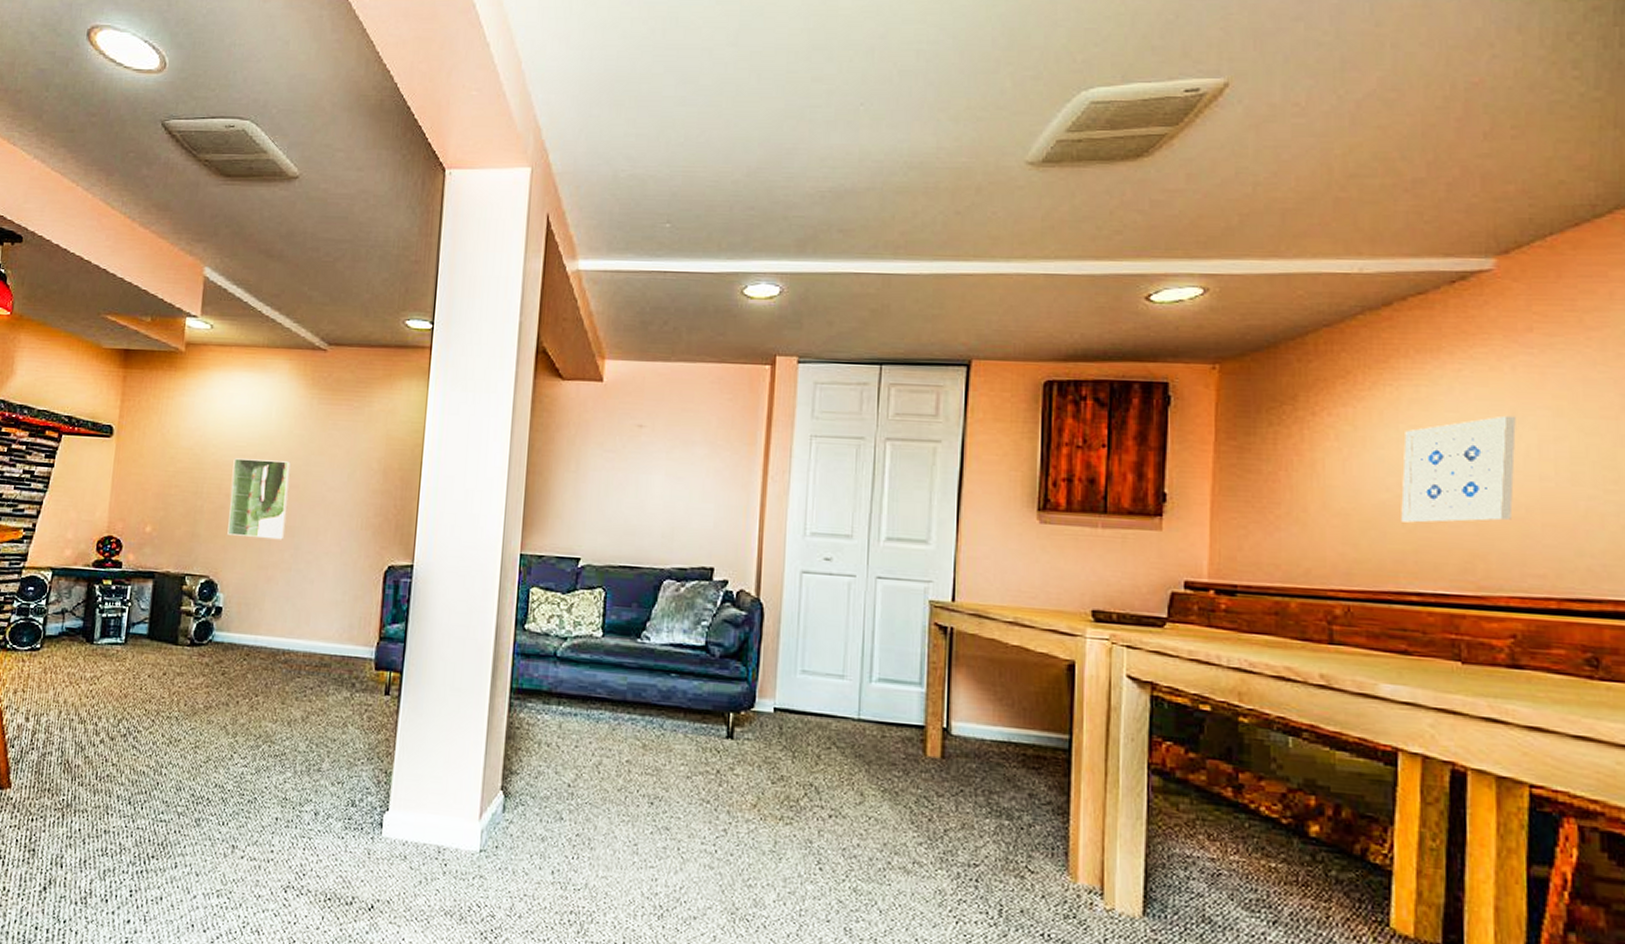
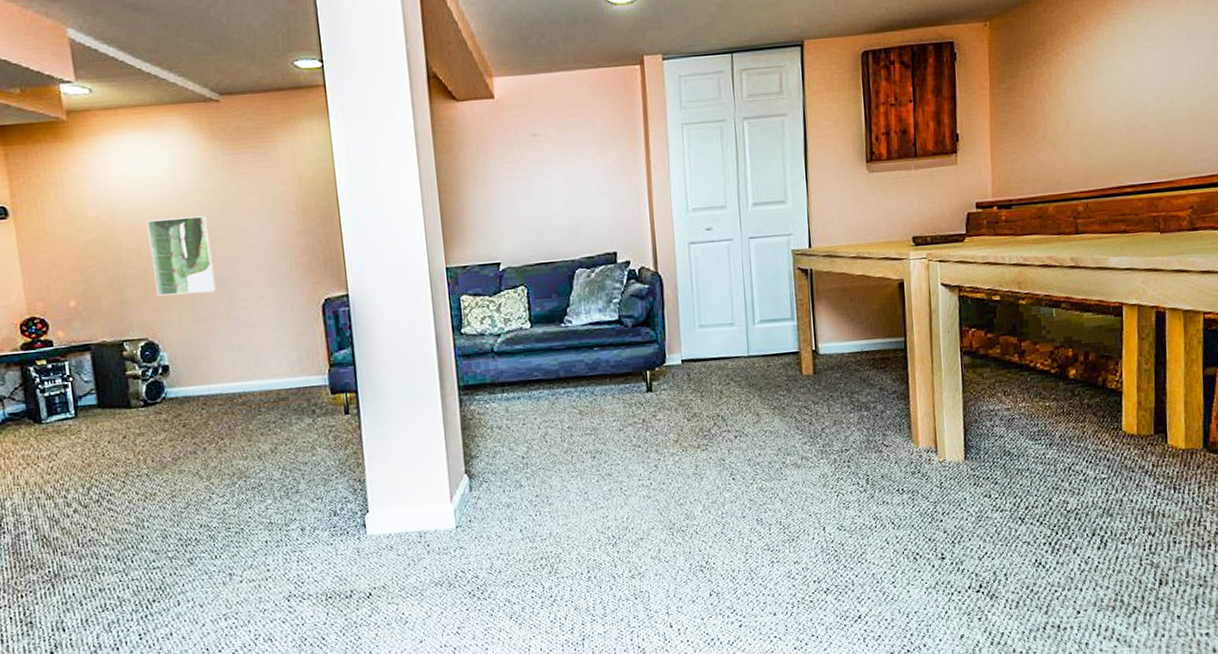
wall art: present [1401,415,1516,523] -> none [1118,38,1190,132]

